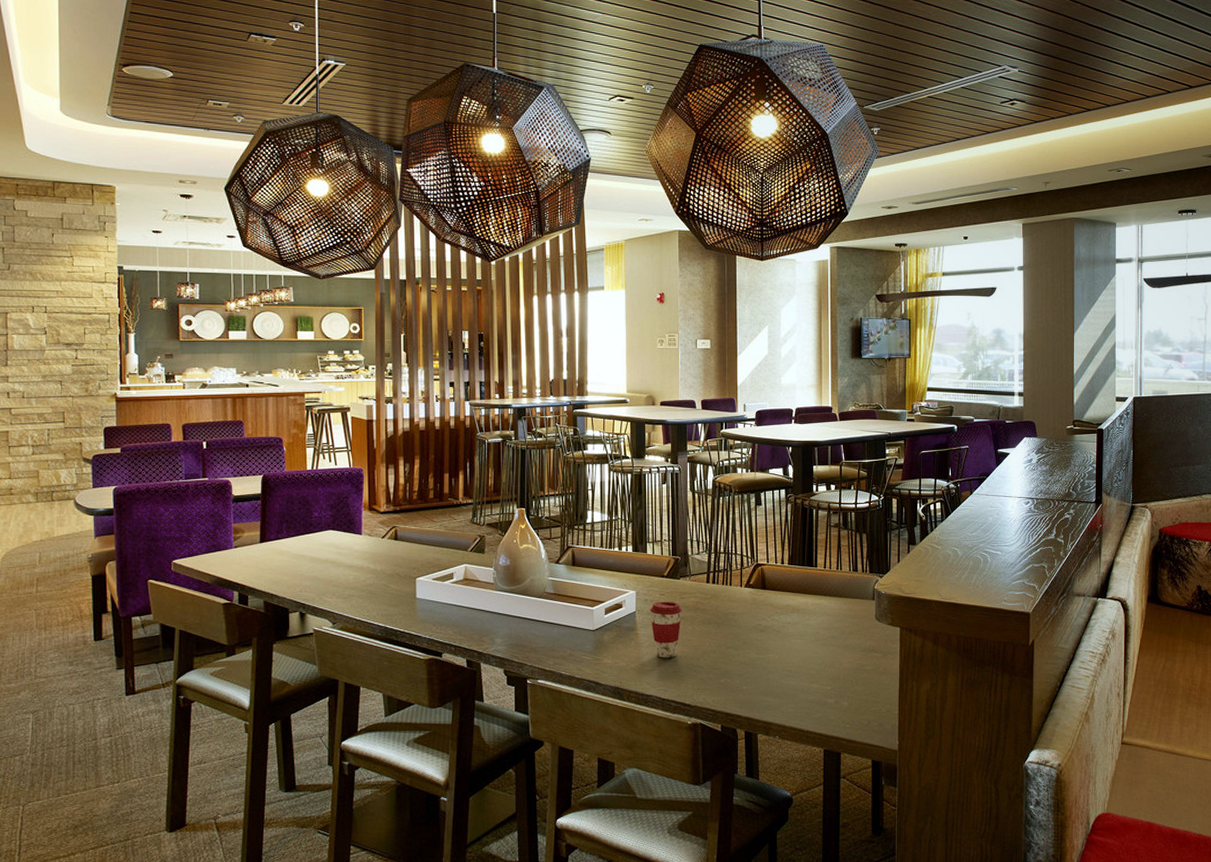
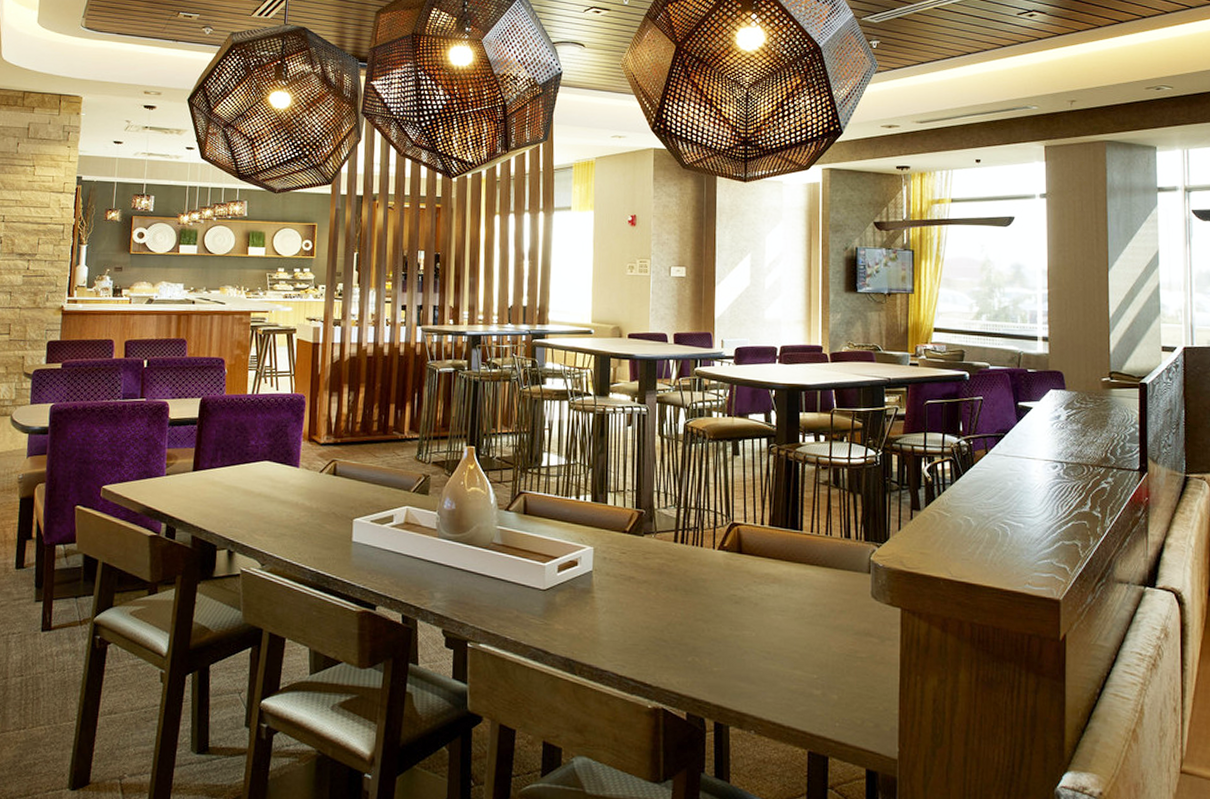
coffee cup: present [650,601,683,658] -> none [609,560,646,628]

